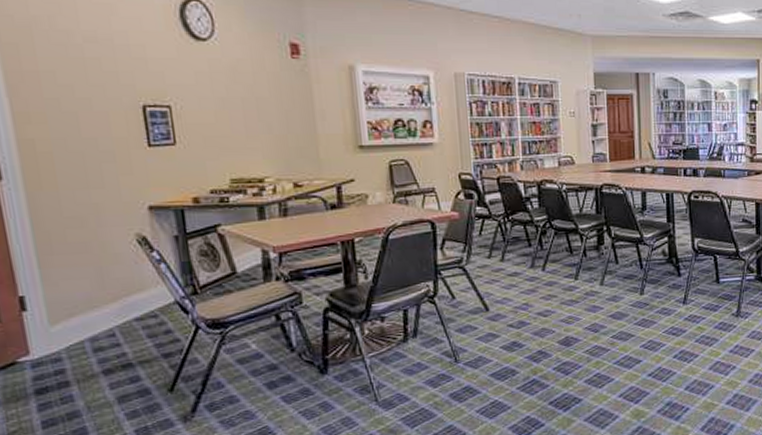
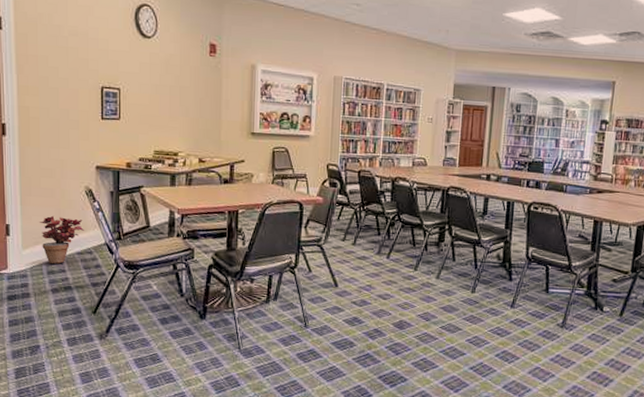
potted plant: none [71,276,142,338] -> present [39,215,84,264]

